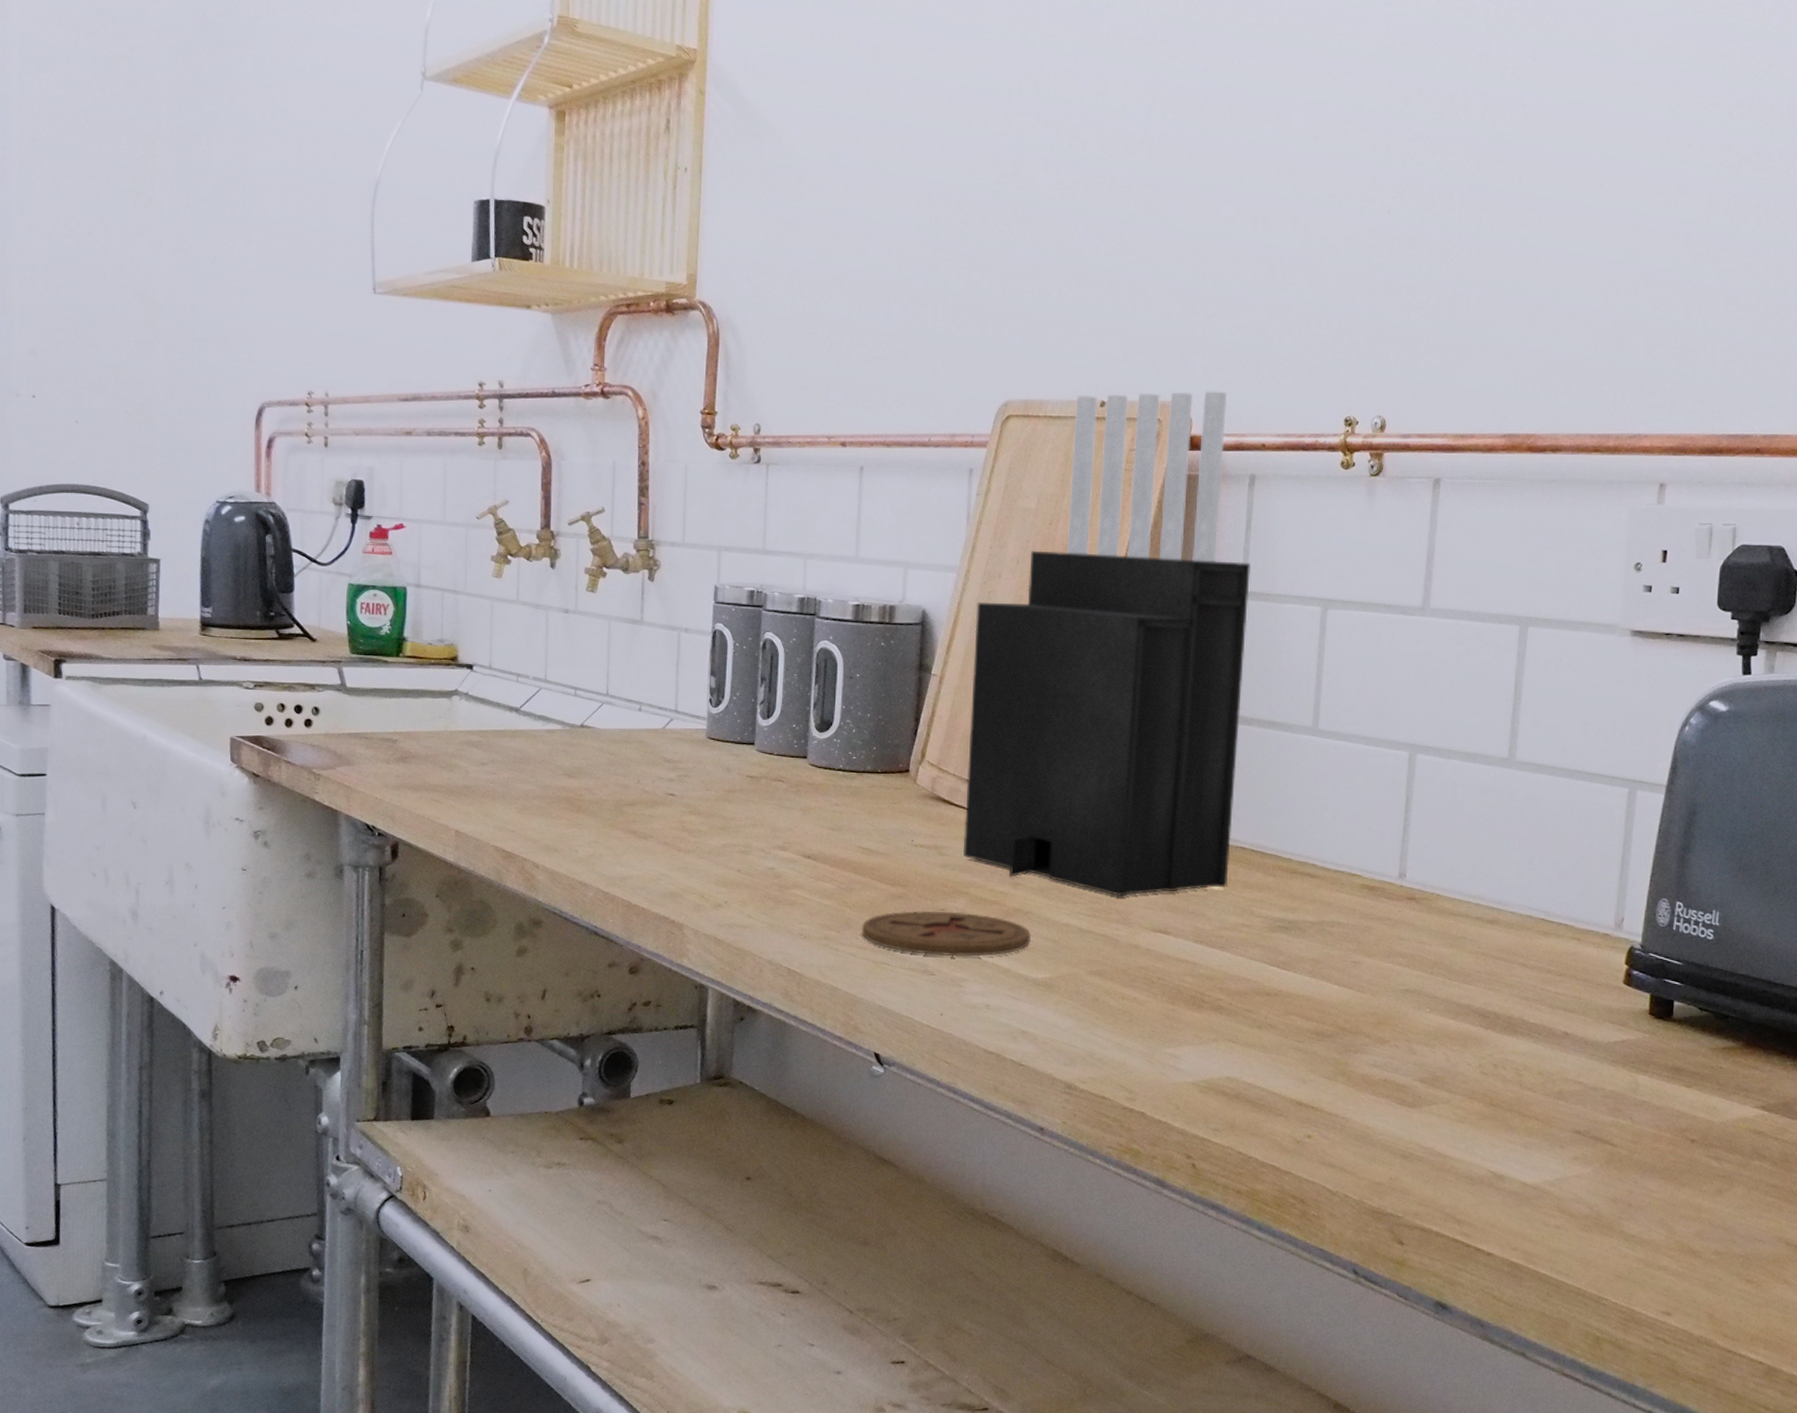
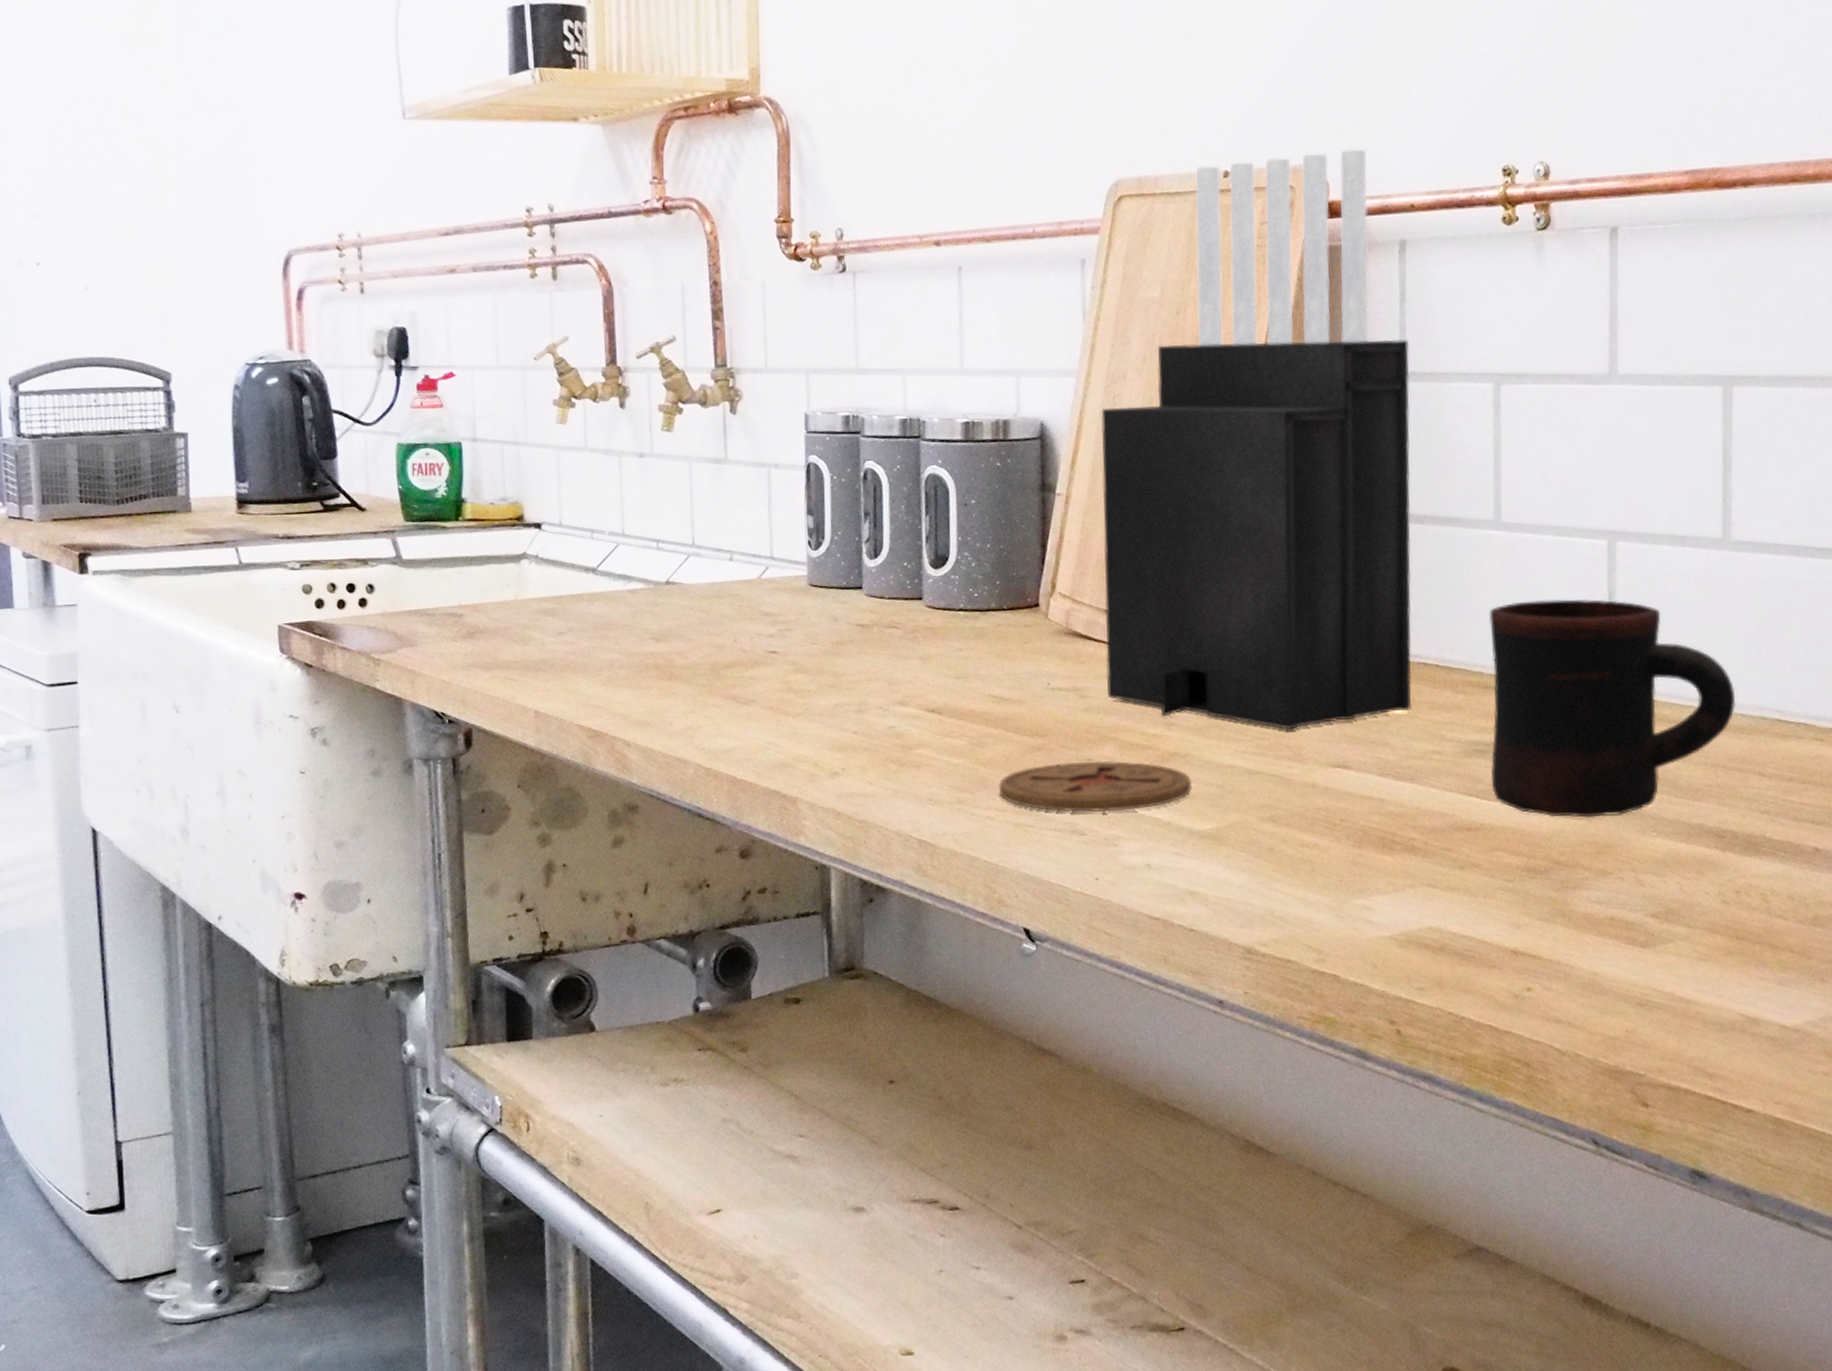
mug: none [1291,800,1508,992] -> present [1489,599,1736,818]

